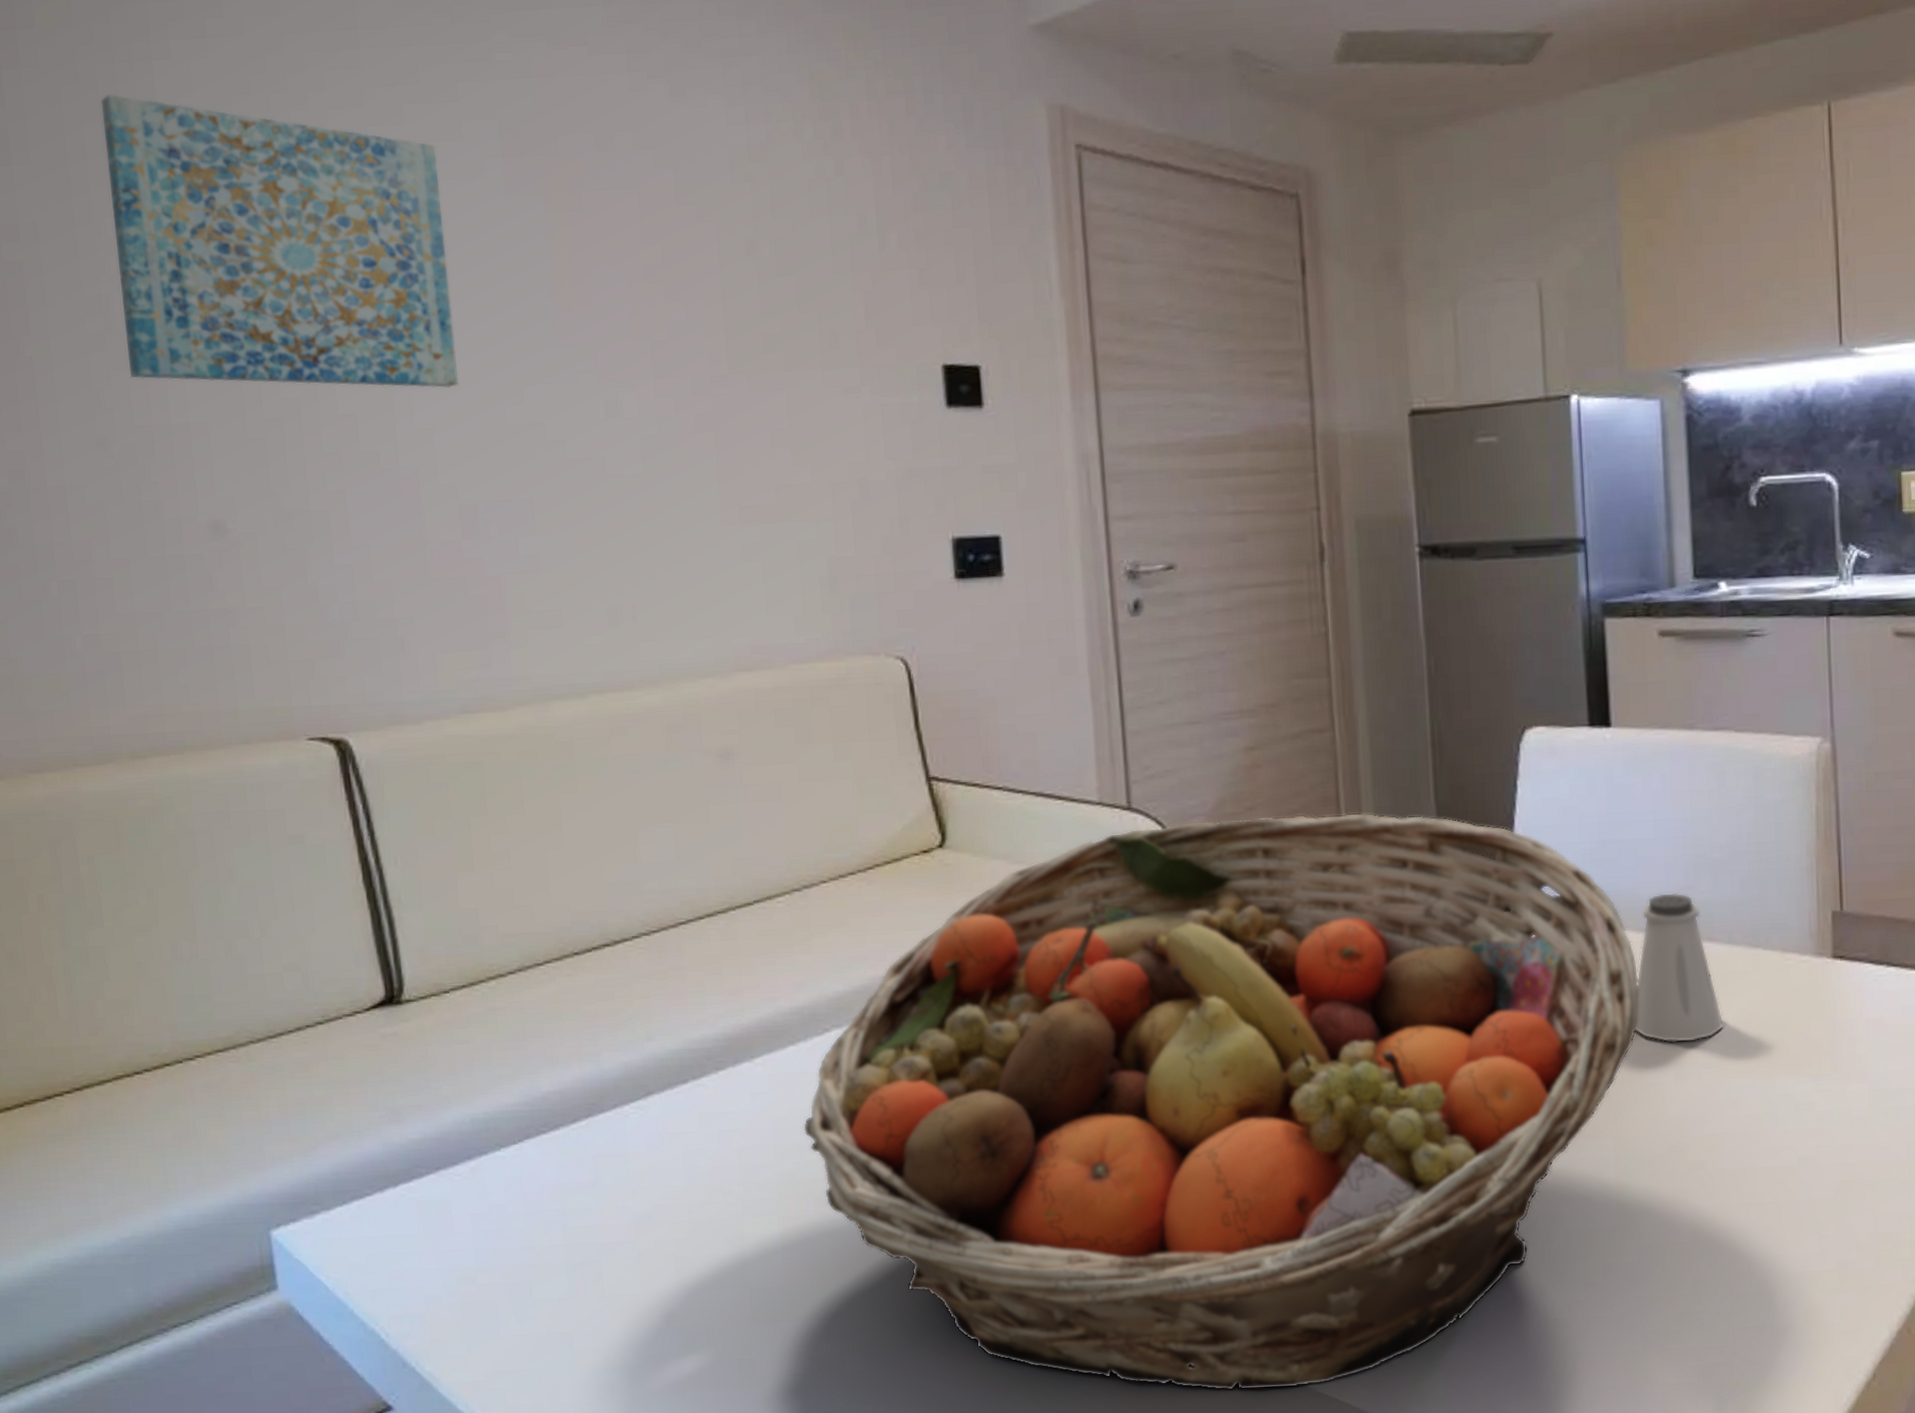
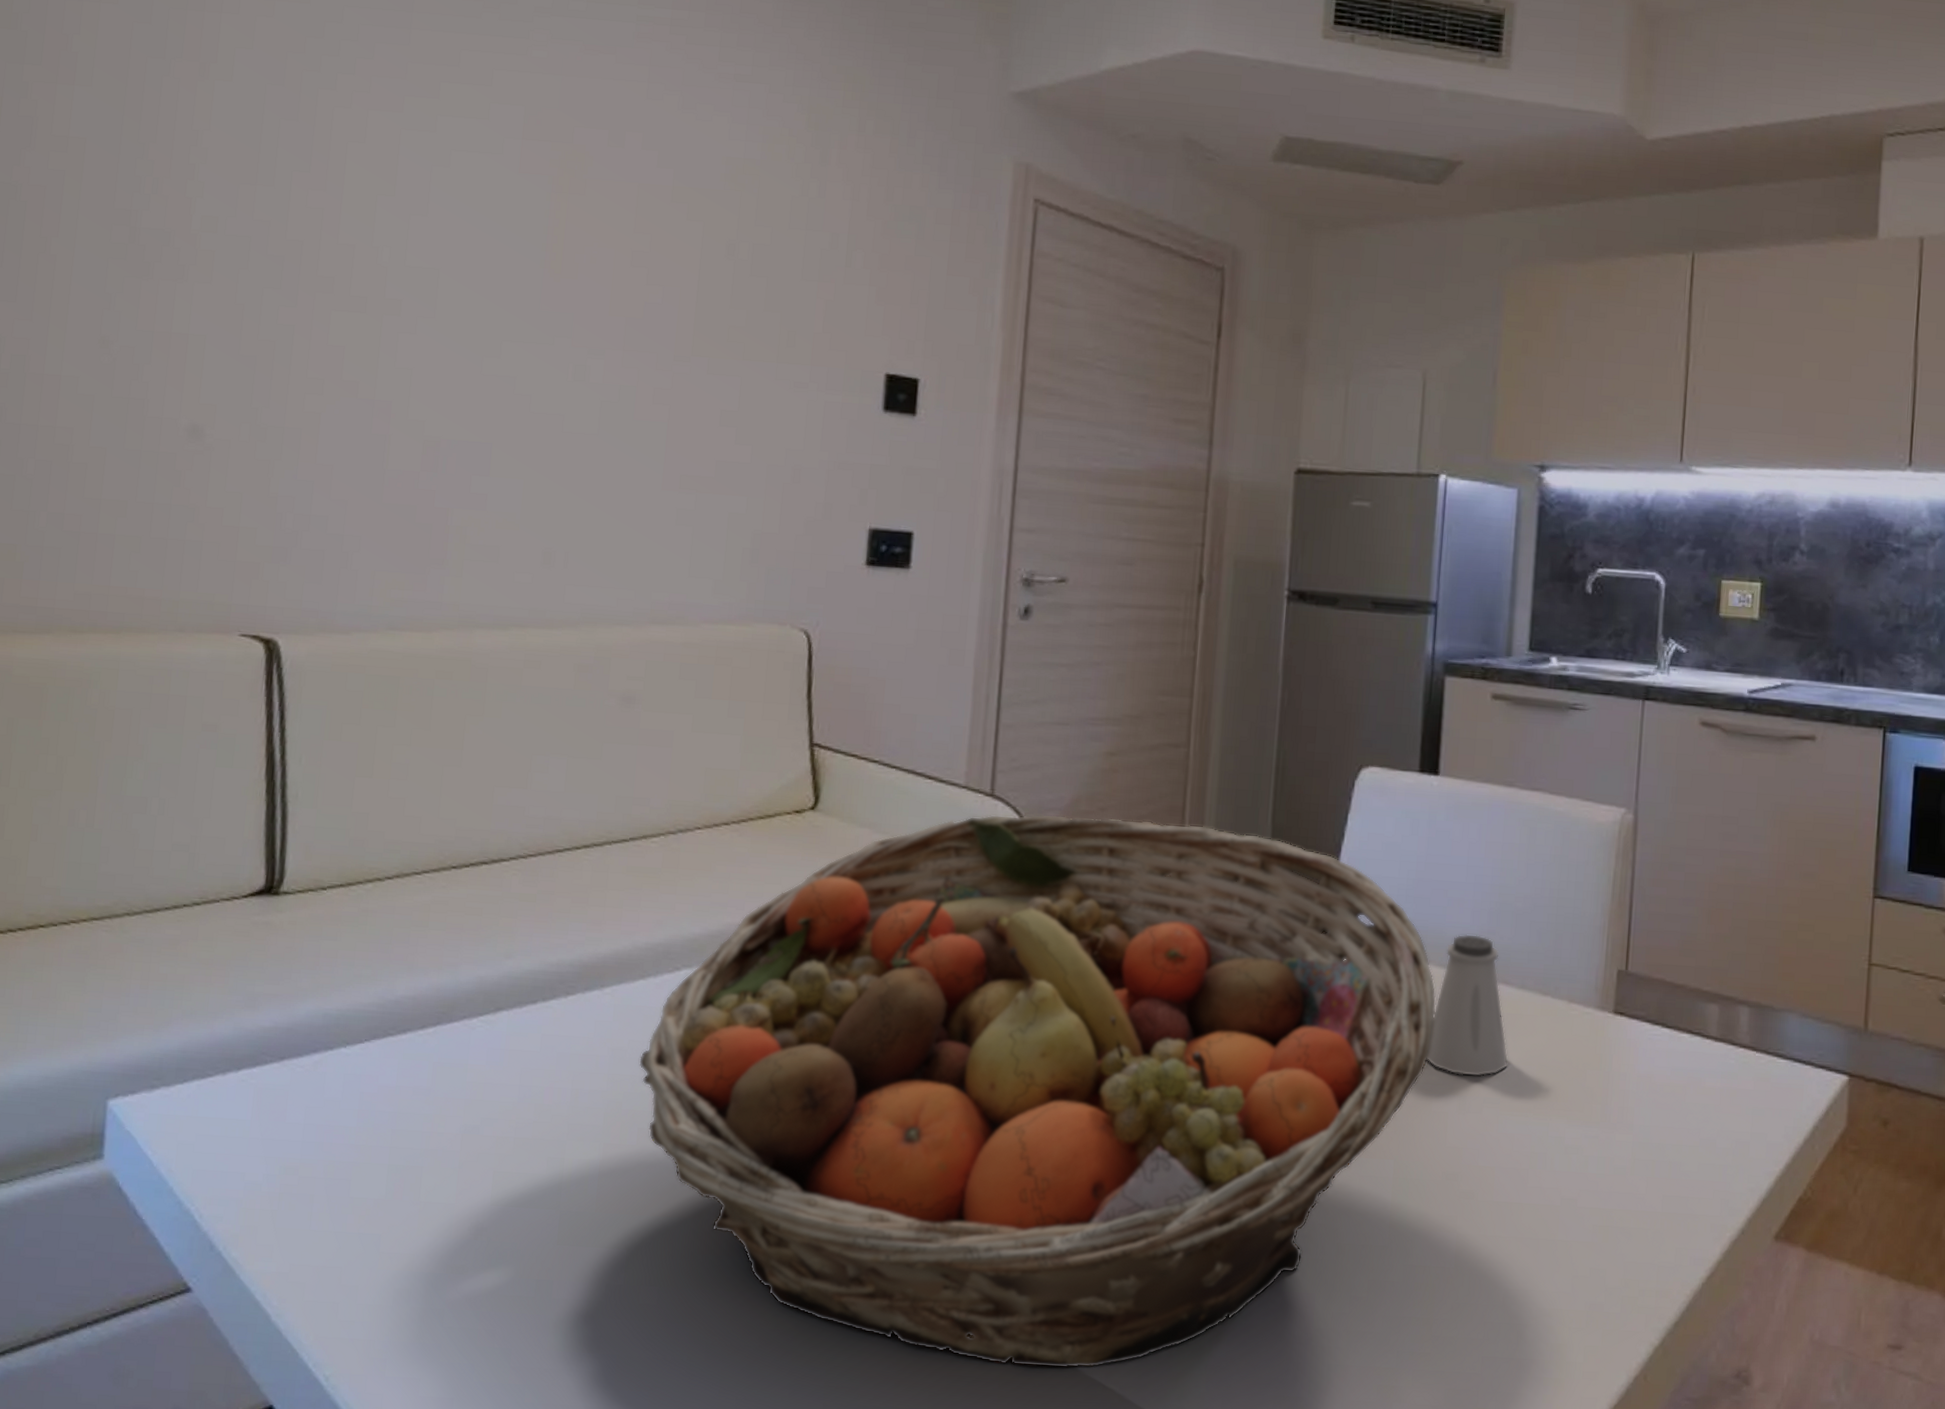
wall art: present [100,93,459,388] -> none [144,36,463,334]

